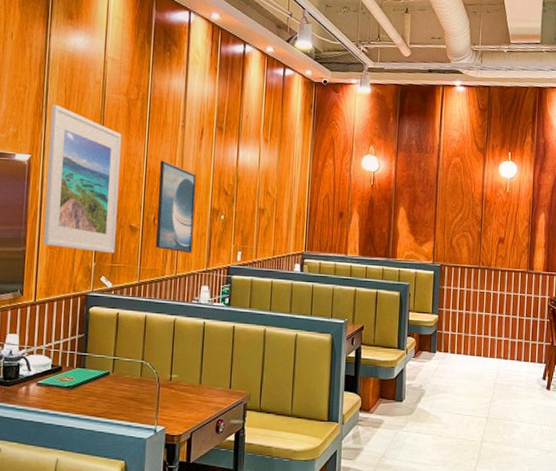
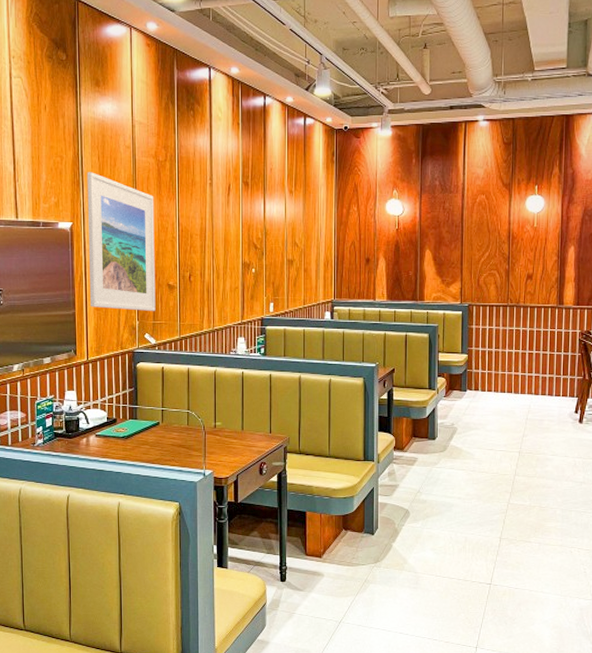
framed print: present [156,160,196,254] -> none [191,219,227,308]

